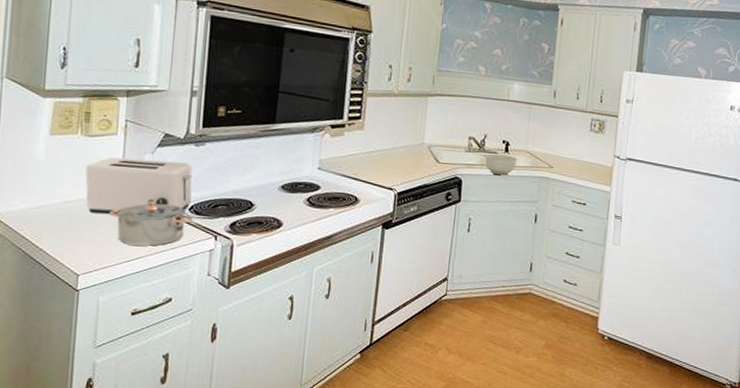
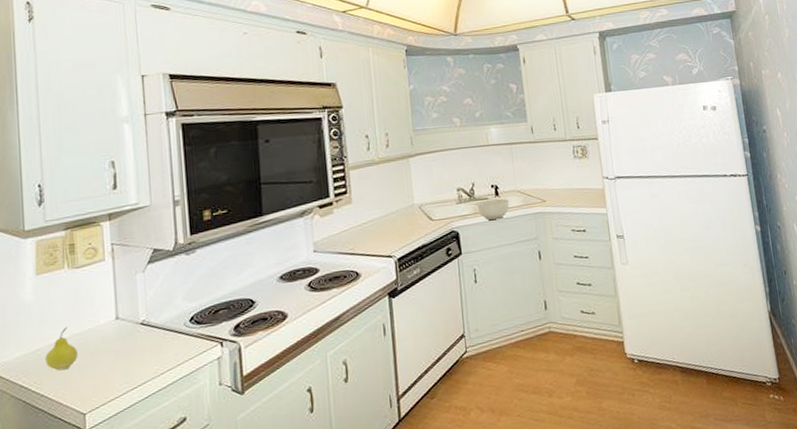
fruit: none [48,190,79,230] -> present [45,327,78,371]
toaster: present [85,157,193,214] -> none [77,274,190,346]
cooking pot: present [108,201,194,247] -> none [107,319,196,372]

